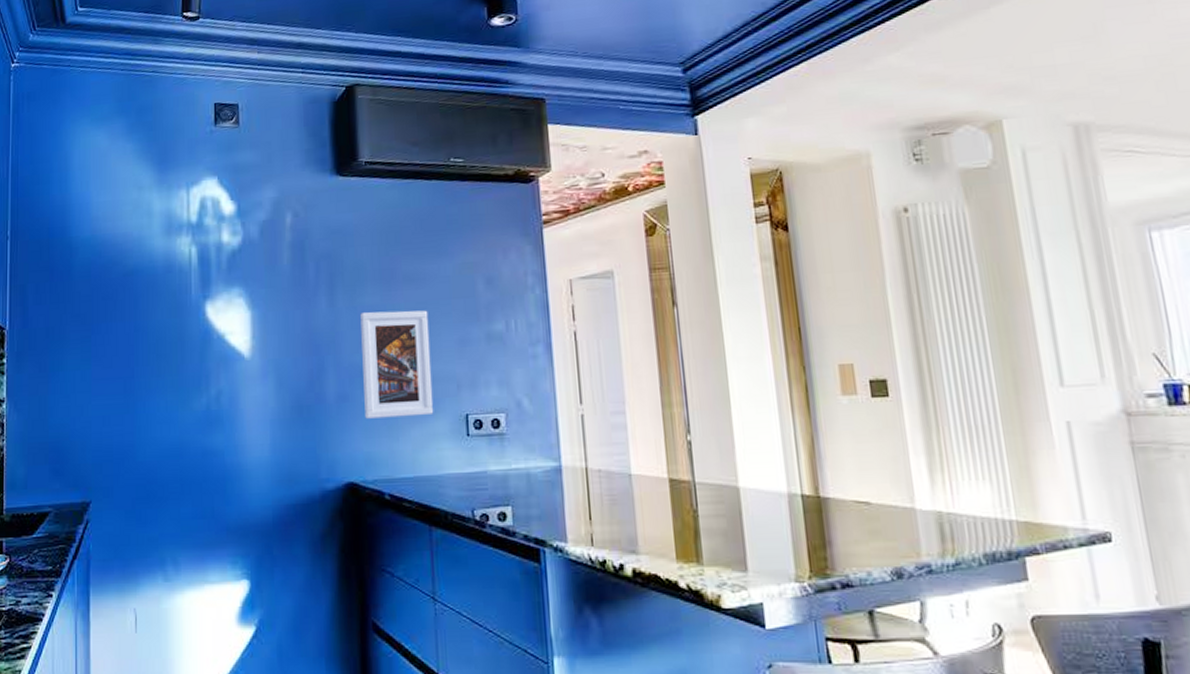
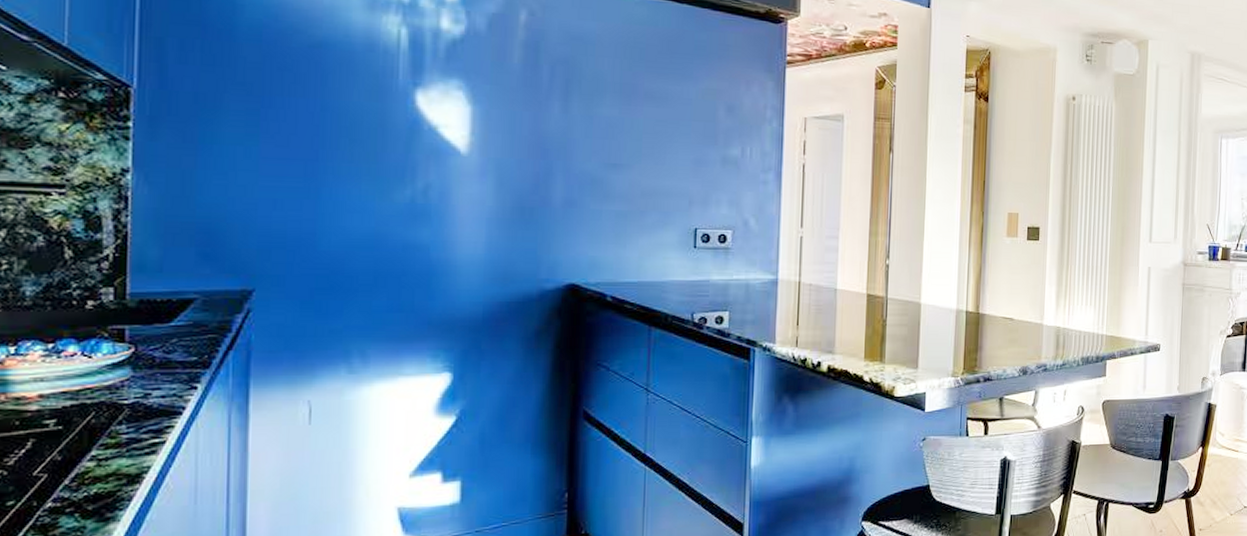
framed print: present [360,310,434,419] -> none [593,123,667,227]

